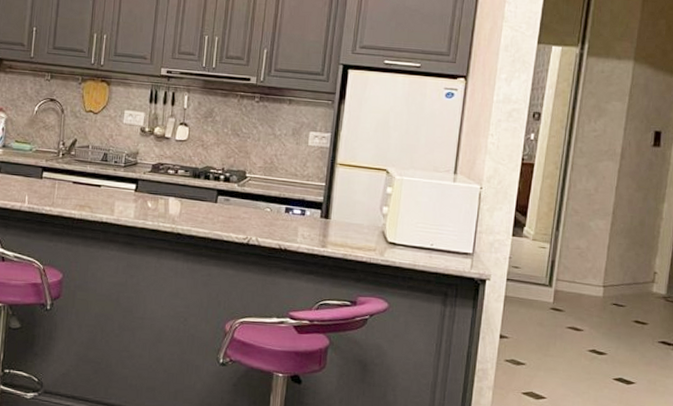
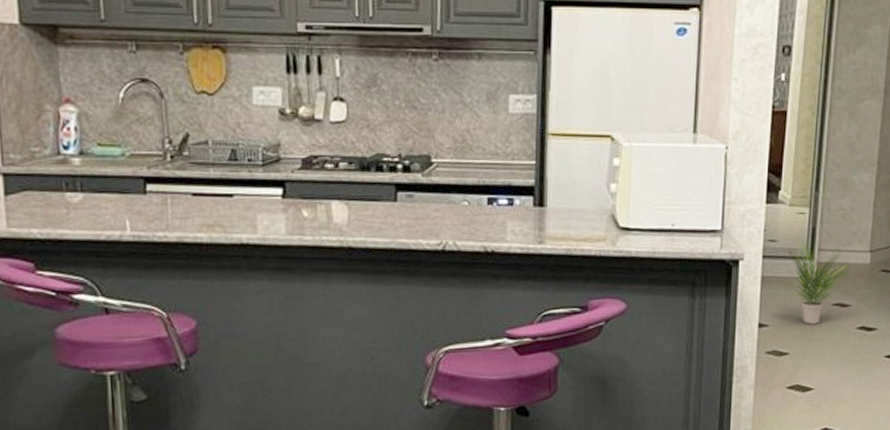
potted plant: none [523,271,588,342] -> present [782,241,854,325]

